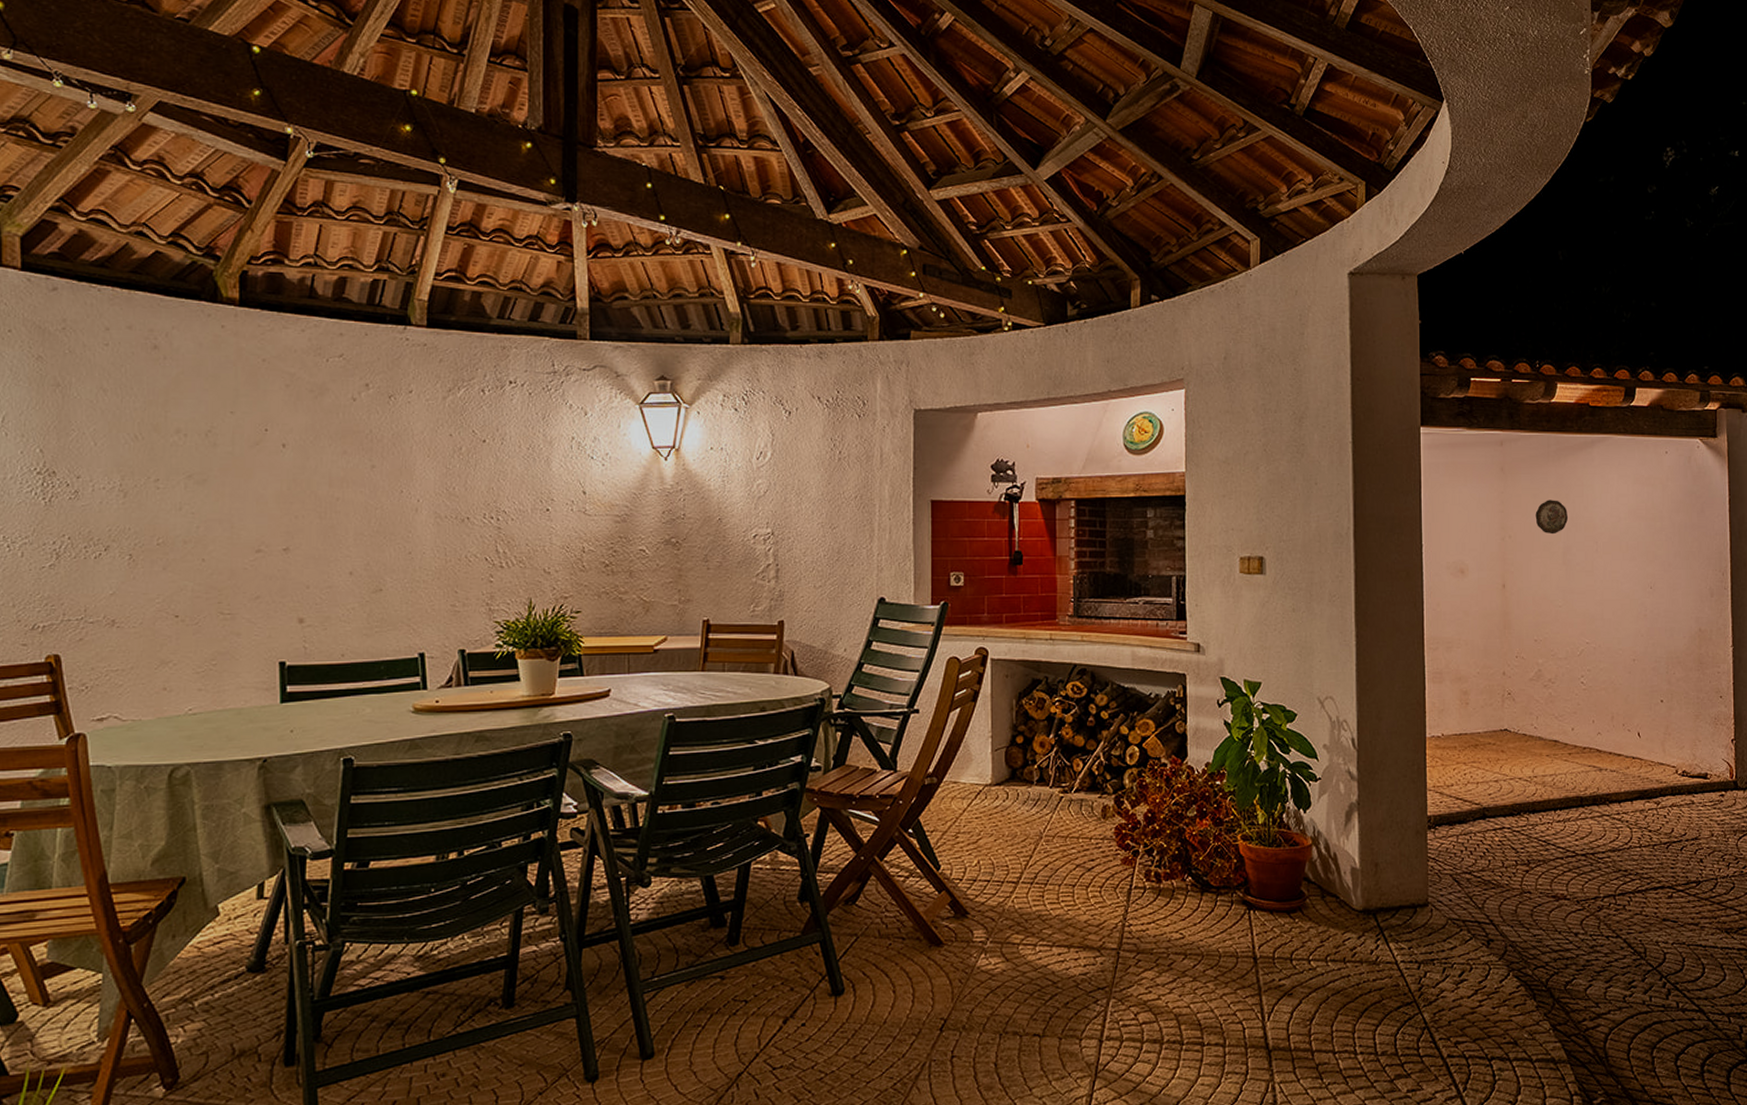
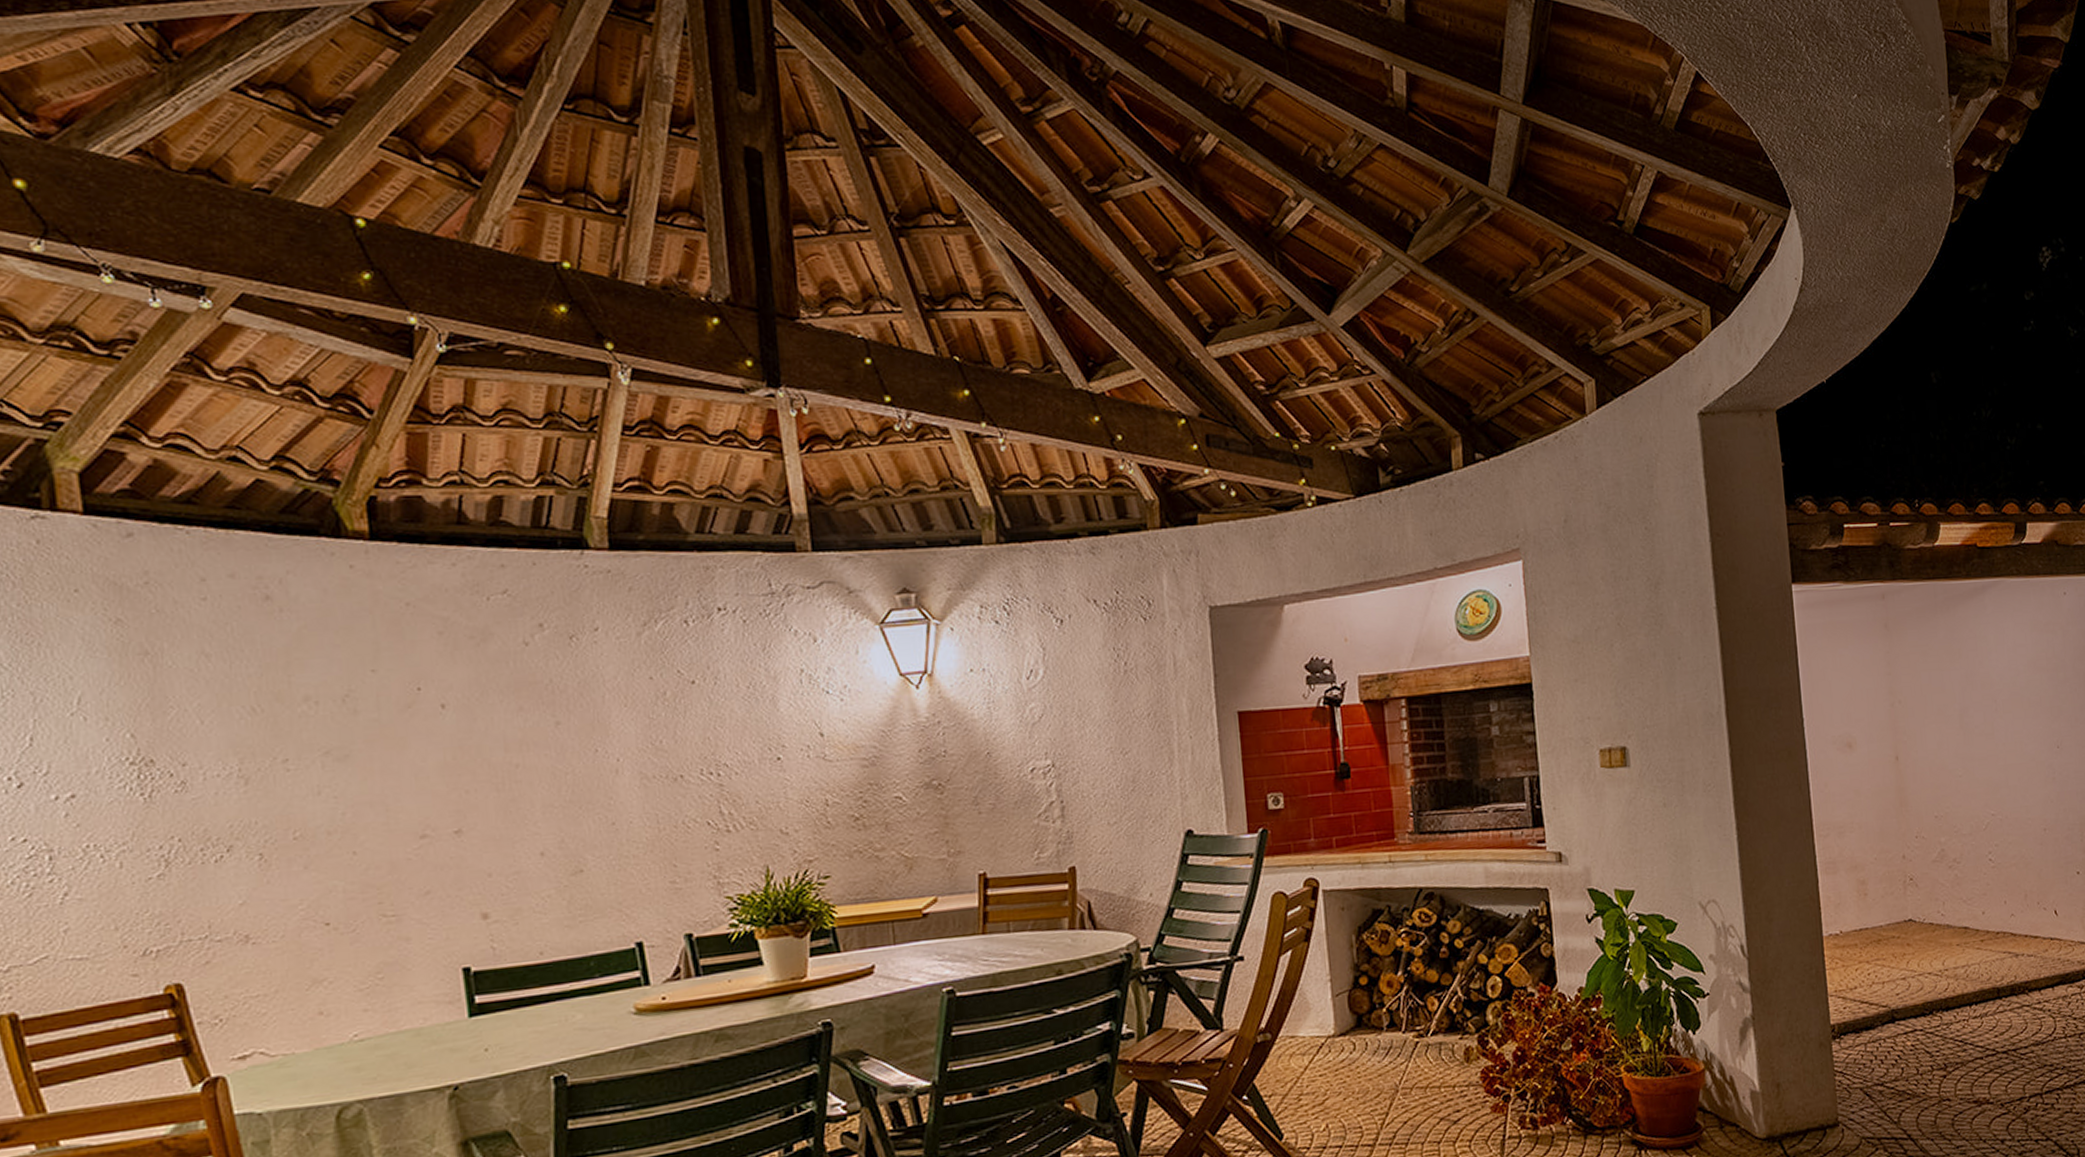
decorative plate: present [1535,500,1568,535] -> none [1926,656,1962,696]

